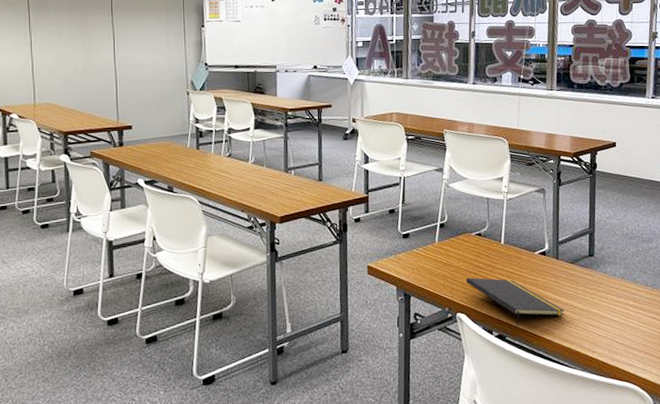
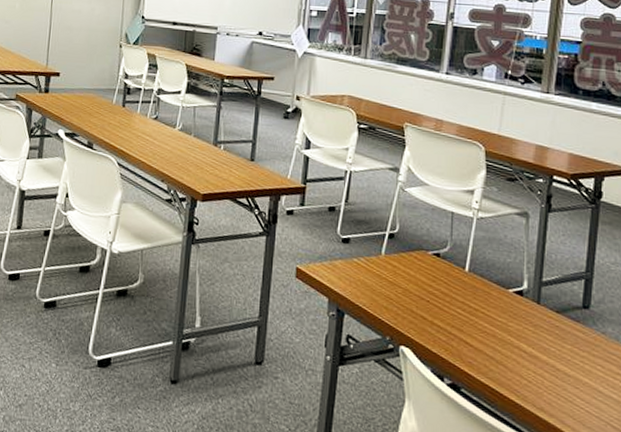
notepad: present [466,277,565,327] -> none [415,304,543,379]

